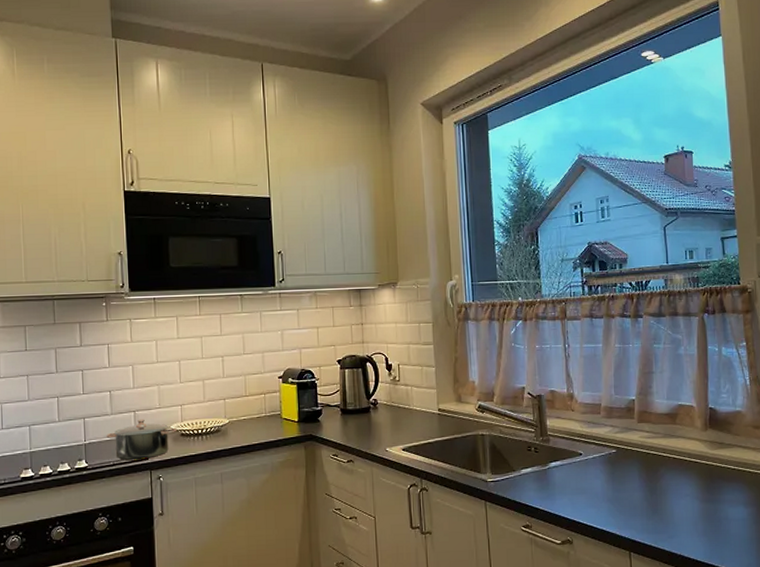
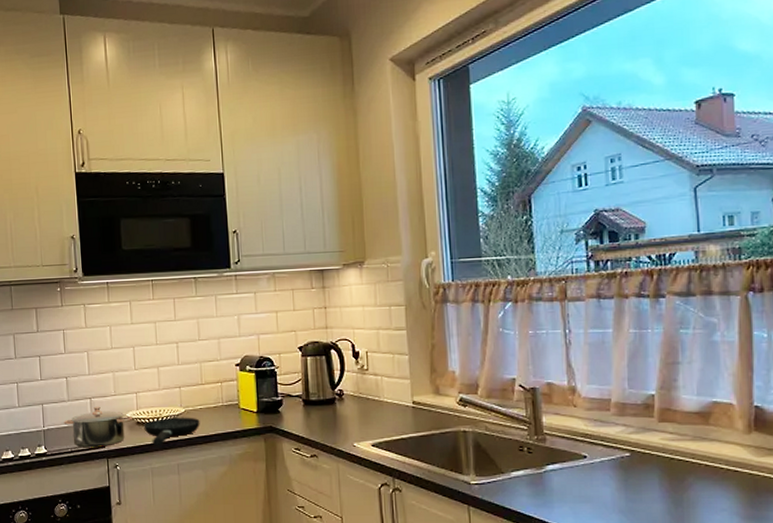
frying pan: none [188,427,244,457] -> present [143,417,200,446]

